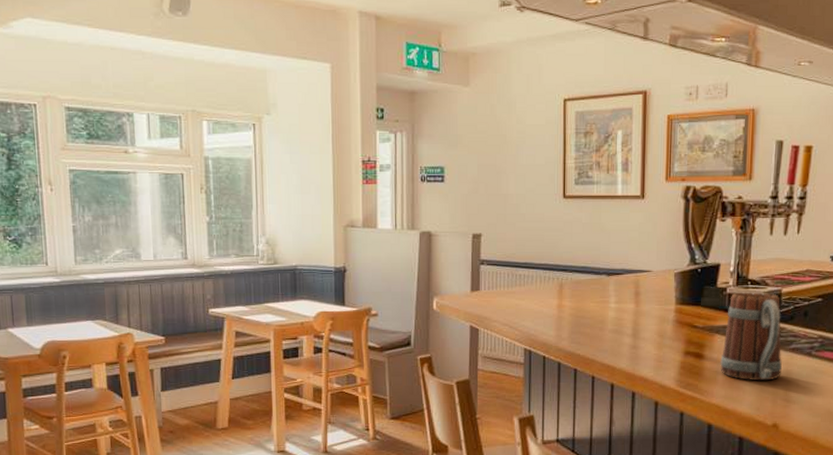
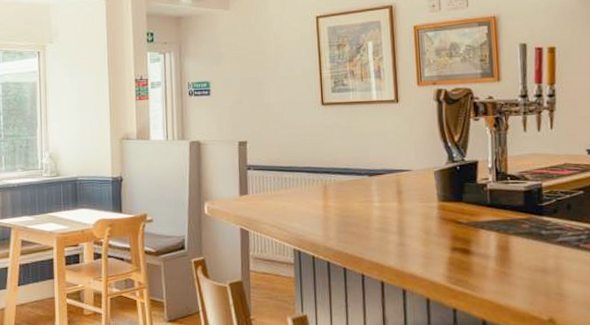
beer mug: present [720,292,782,381] -> none [488,187,552,275]

